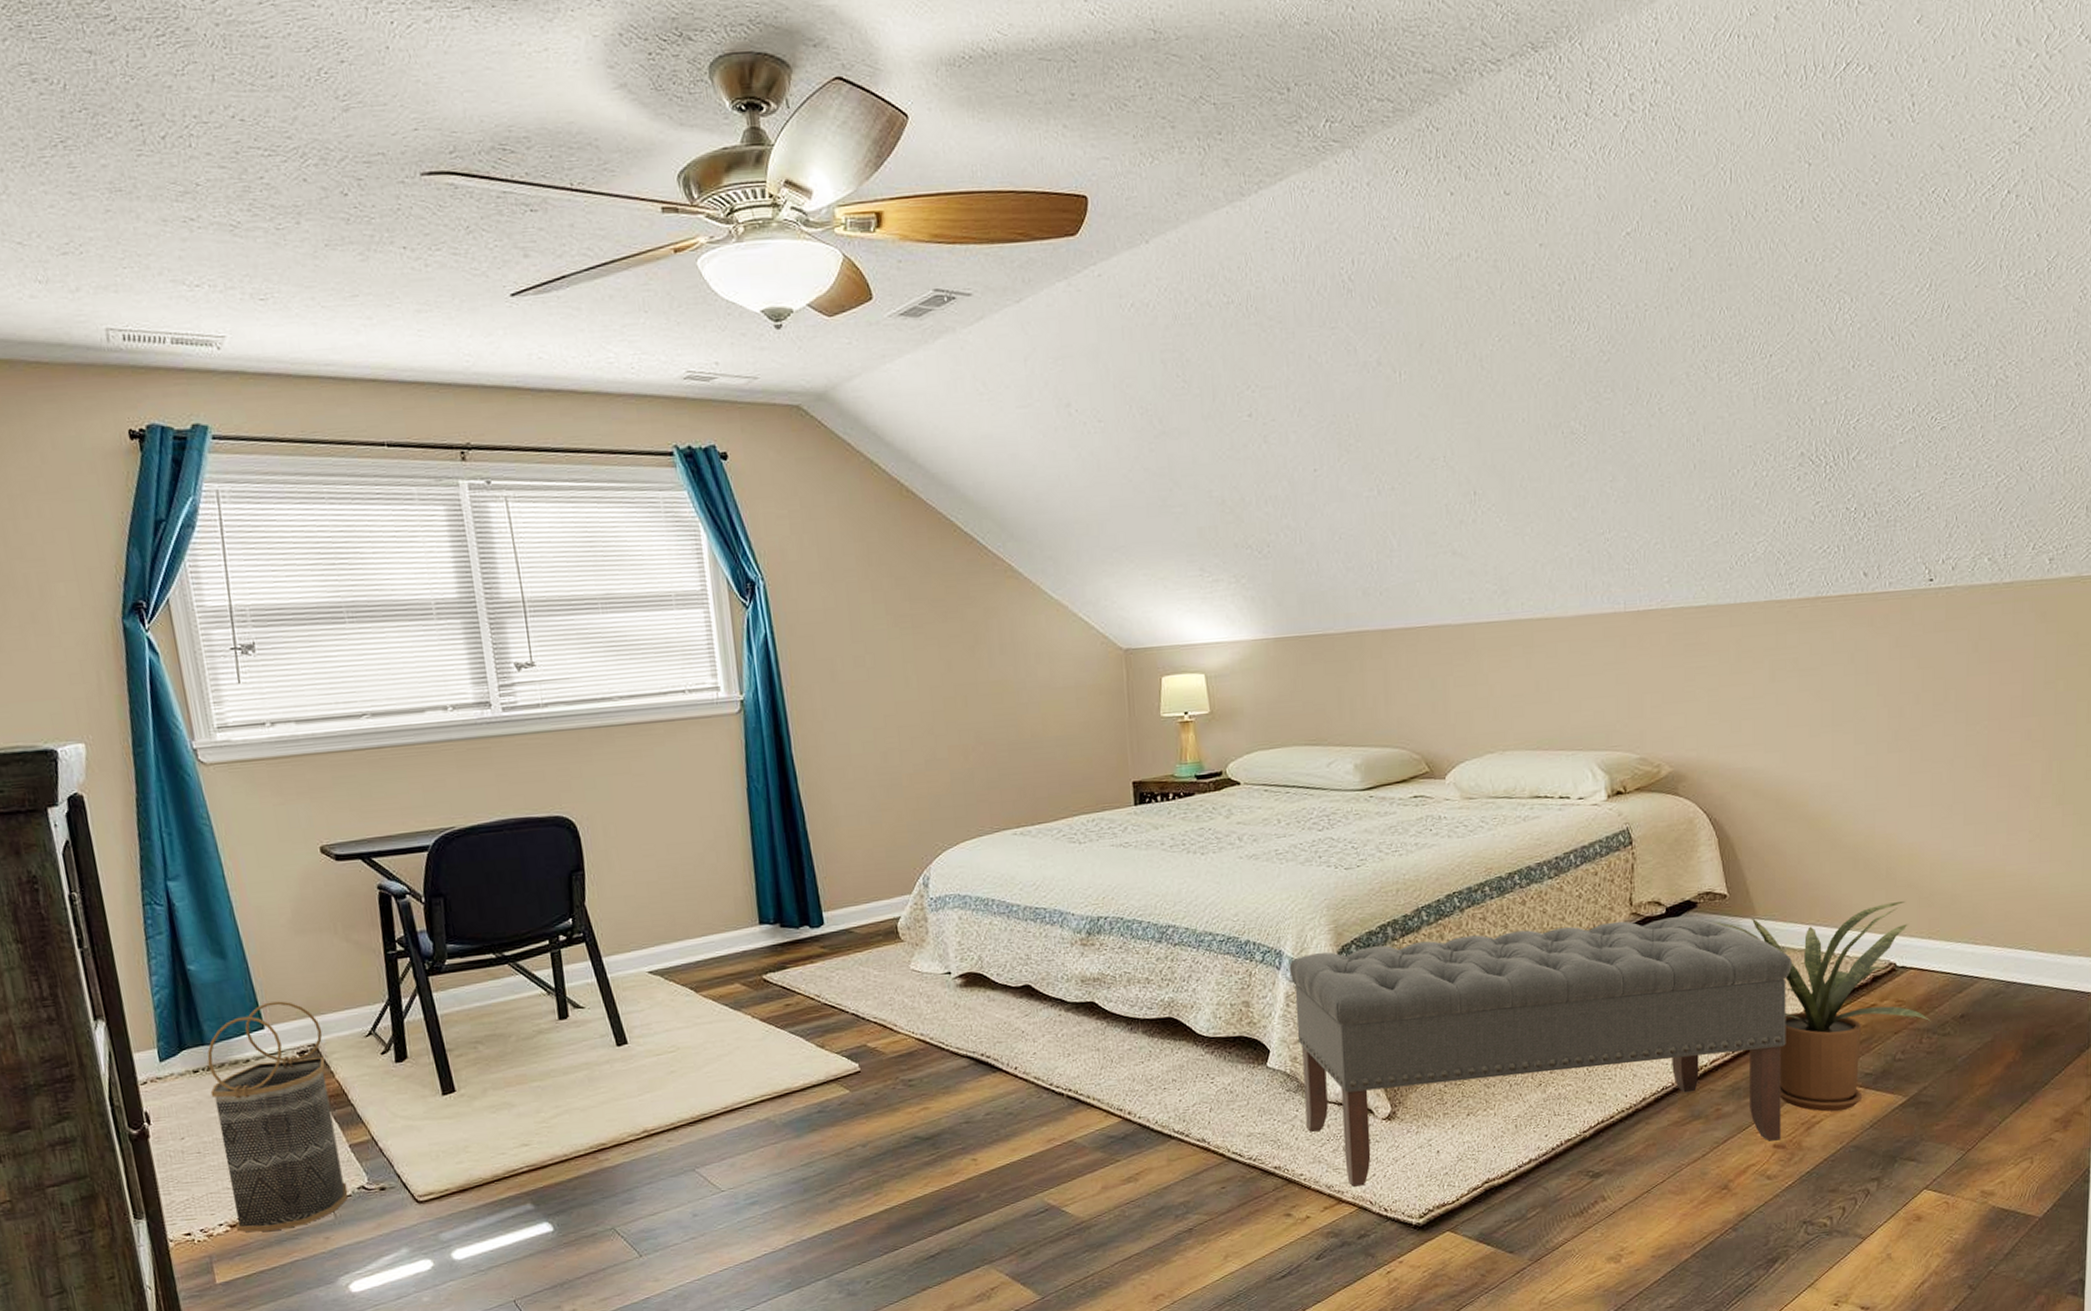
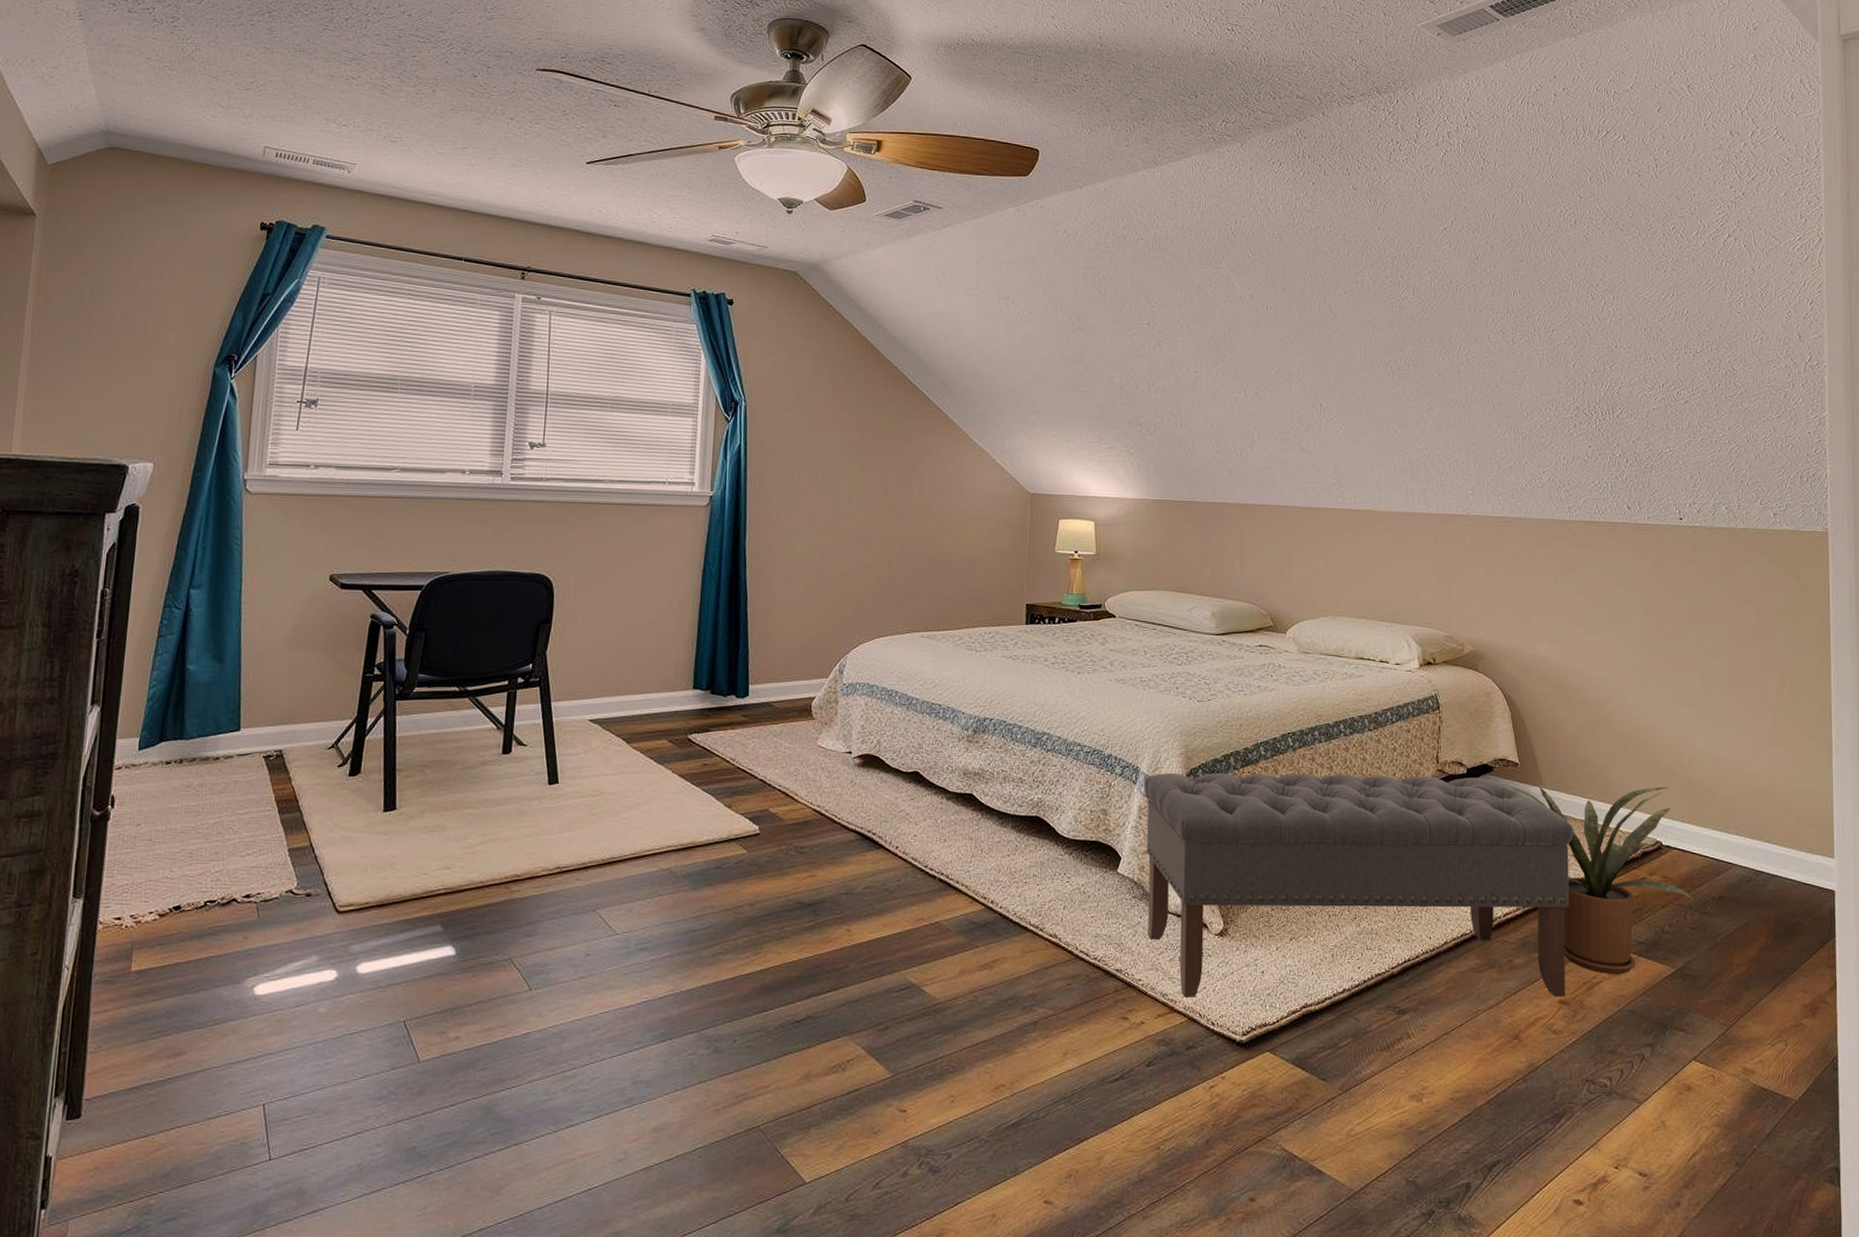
basket: present [207,1001,348,1232] -> none [165,707,291,925]

